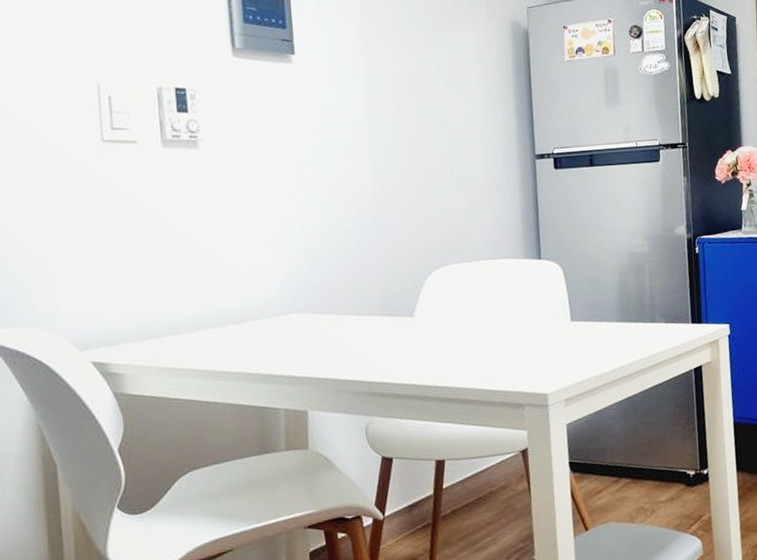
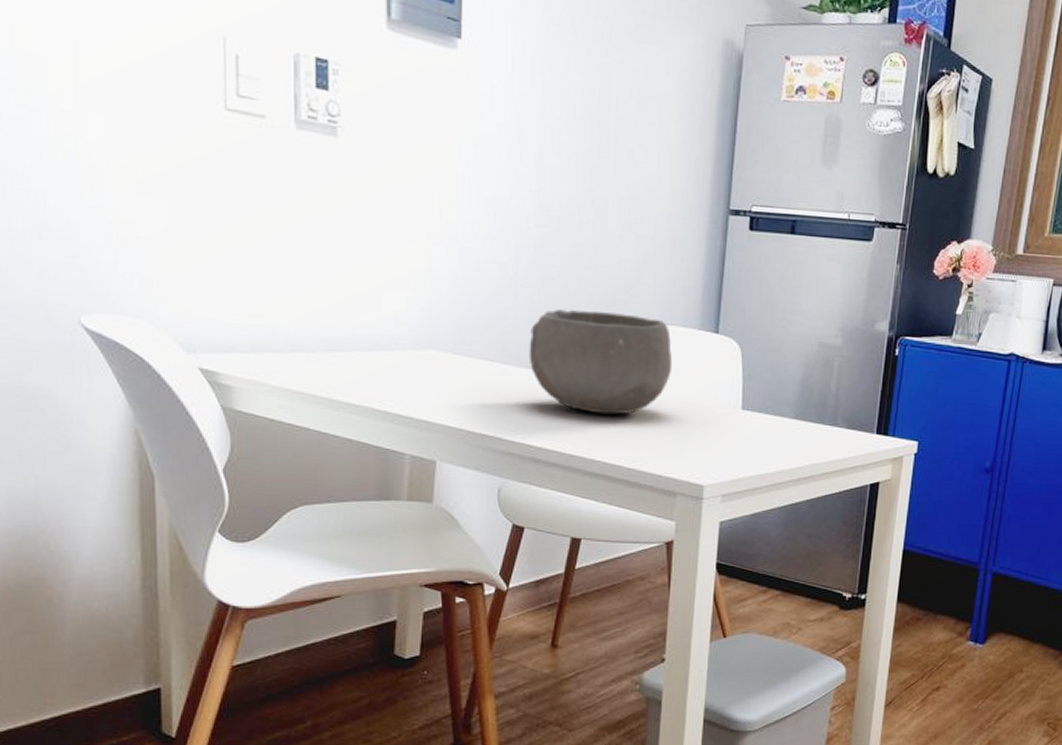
bowl: none [378,255,506,346] -> present [528,309,673,415]

